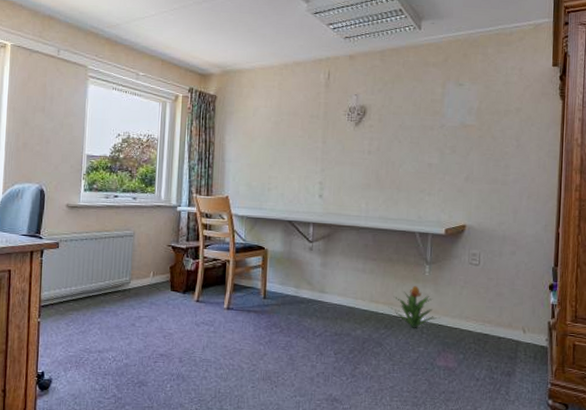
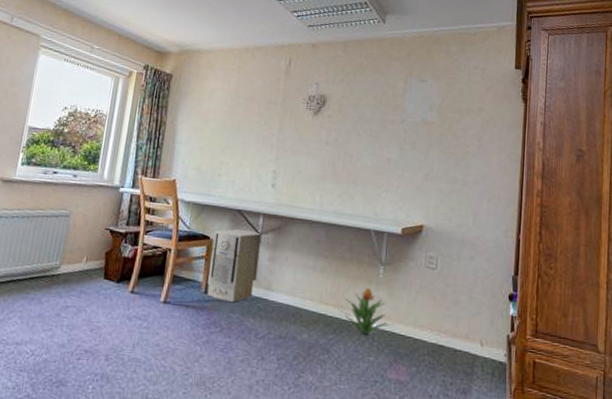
air purifier: none [266,239,313,305] -> present [207,229,262,302]

